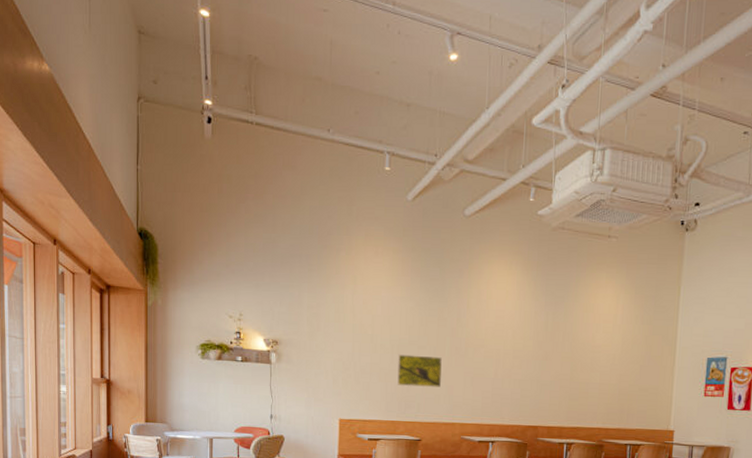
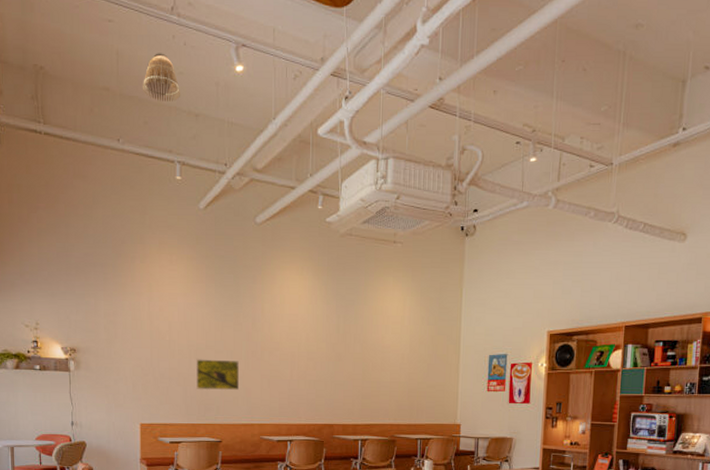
lamp shade: none [354,42,392,91] -> present [142,53,180,101]

